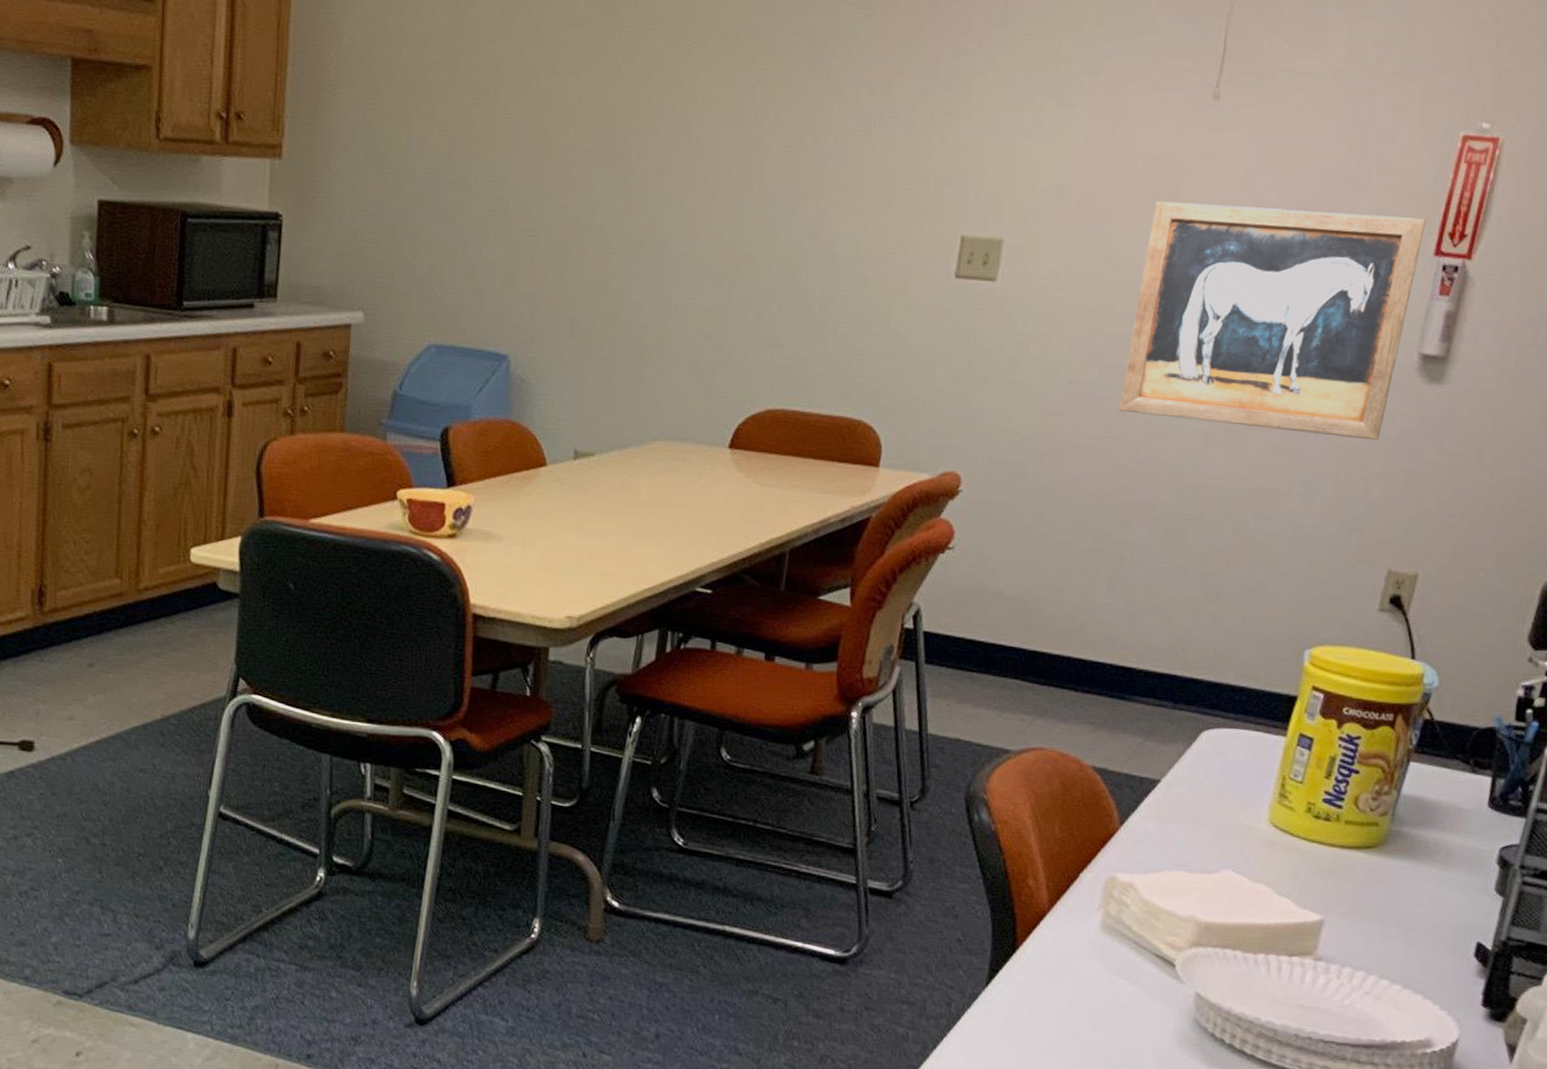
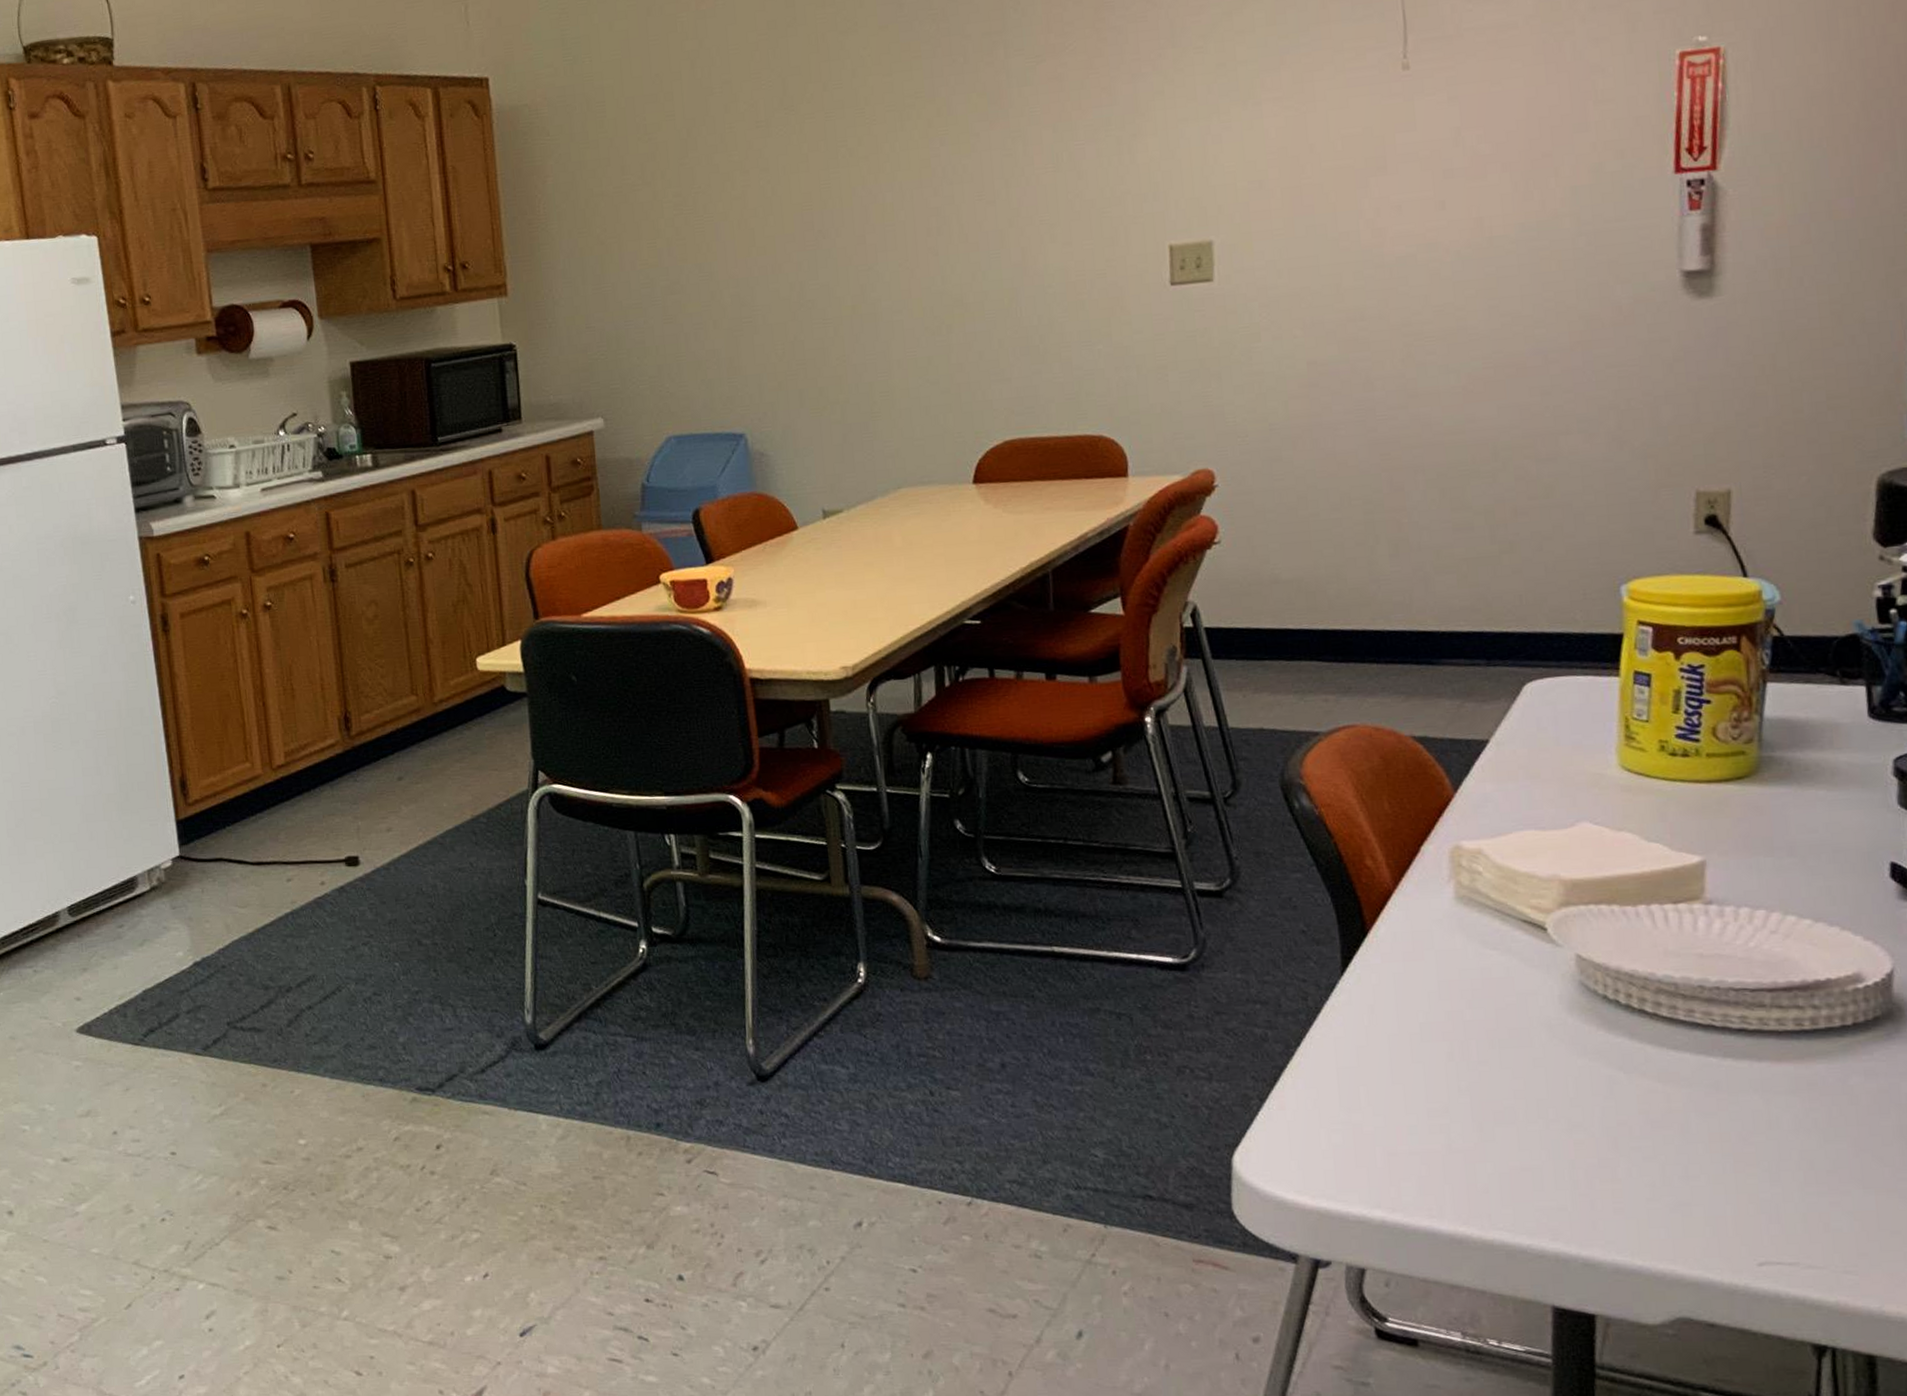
wall art: present [1119,201,1426,441] -> none [1363,140,1659,382]

